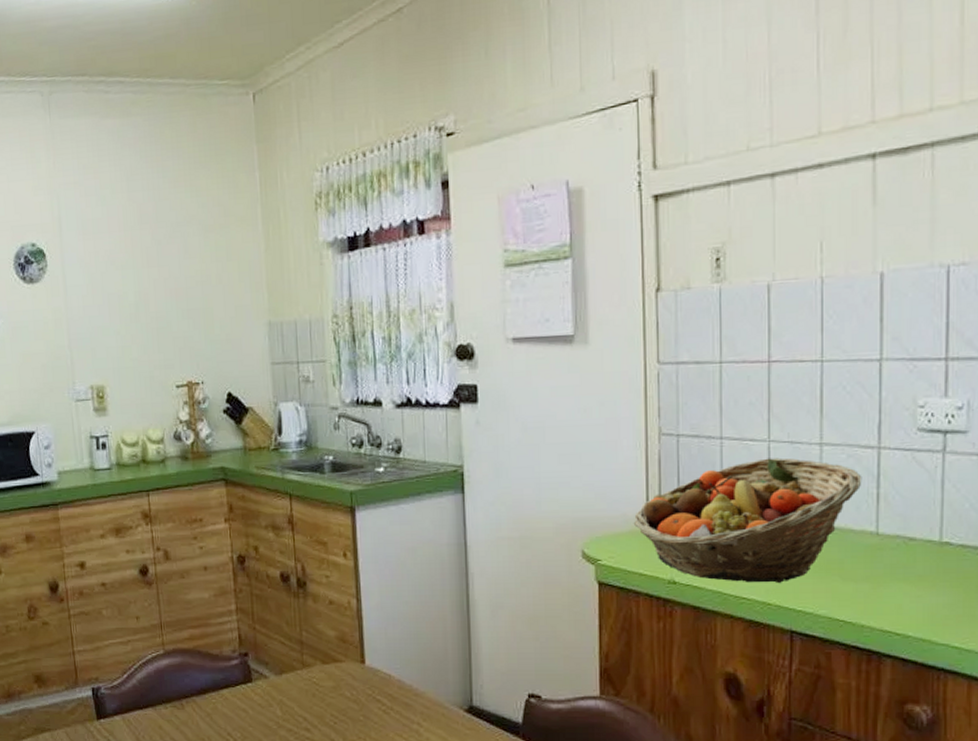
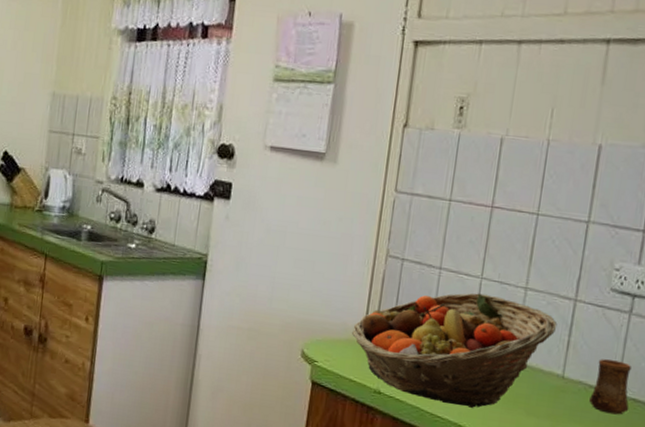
cup: none [911,506,958,565] -> present [589,359,631,415]

